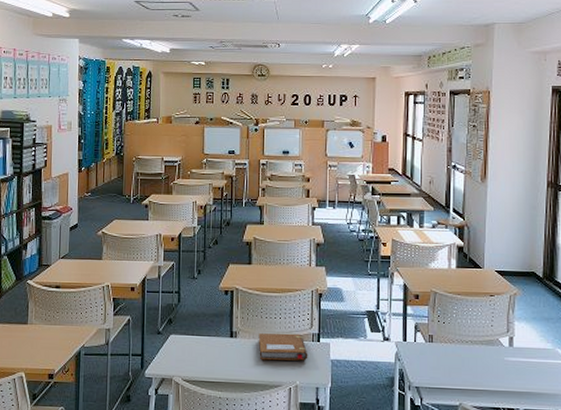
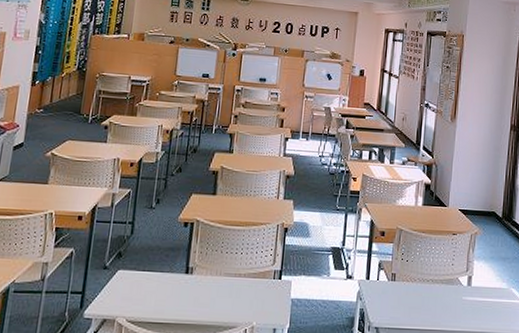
notebook: present [258,333,308,361] -> none [215,269,268,300]

